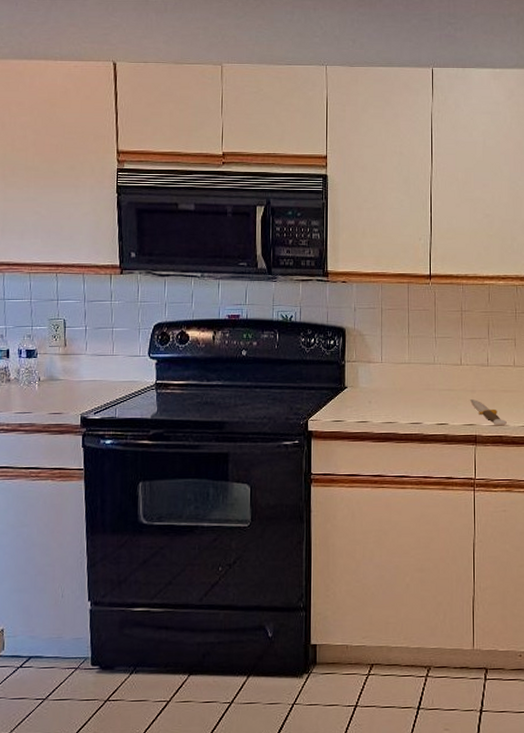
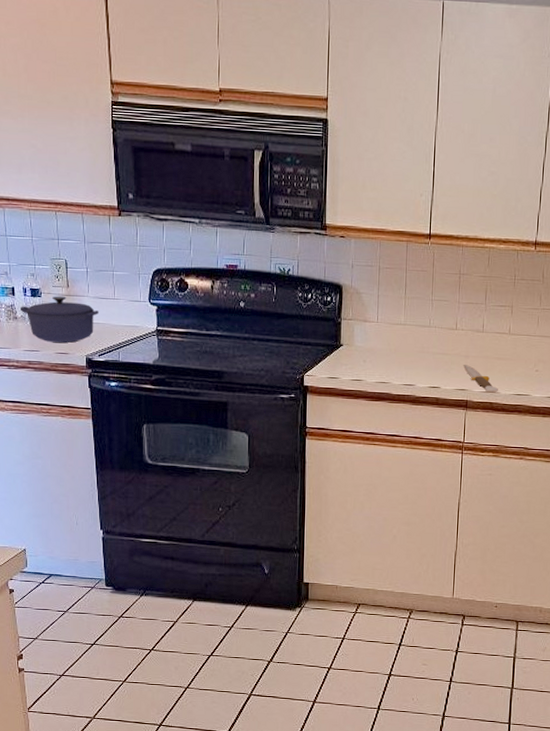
cooking pot: none [13,355,96,403] -> present [19,296,99,343]

